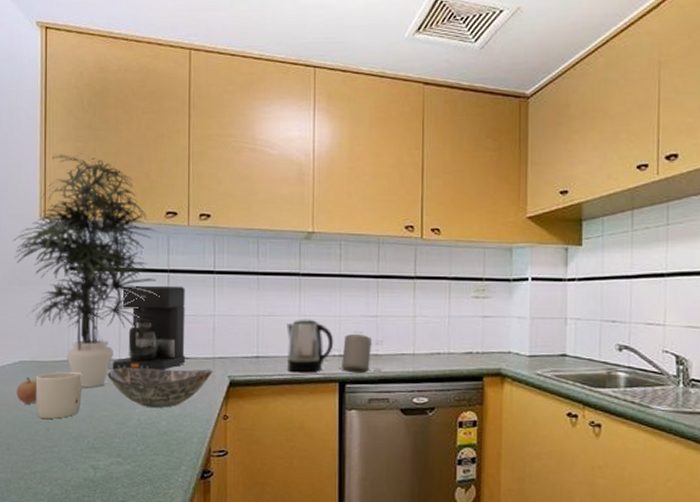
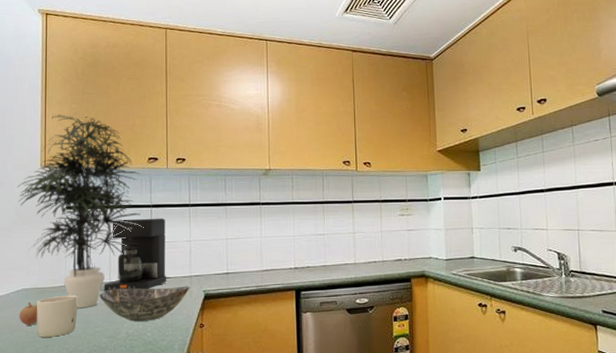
kettle: present [286,319,334,372] -> none [251,239,290,284]
canister: present [331,332,382,376] -> none [288,248,330,284]

